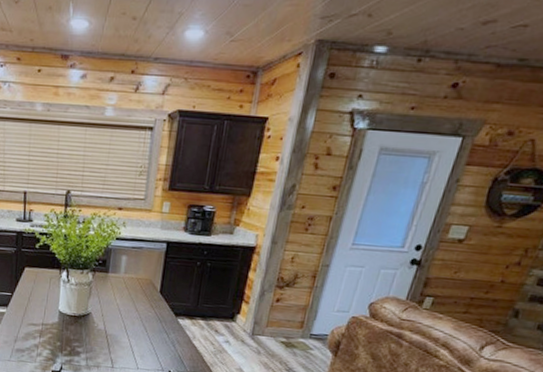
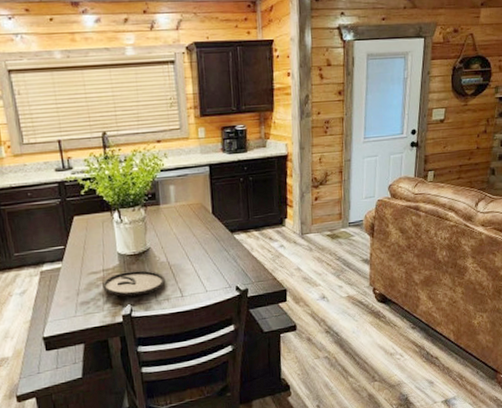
plate: none [39,330,100,357] -> present [102,270,166,297]

